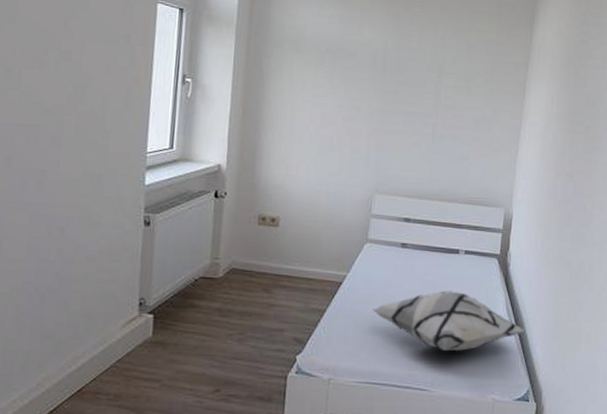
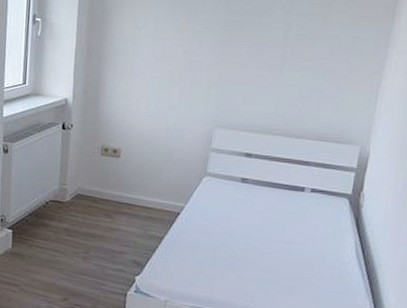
decorative pillow: present [373,290,525,352] -> none [210,227,377,289]

